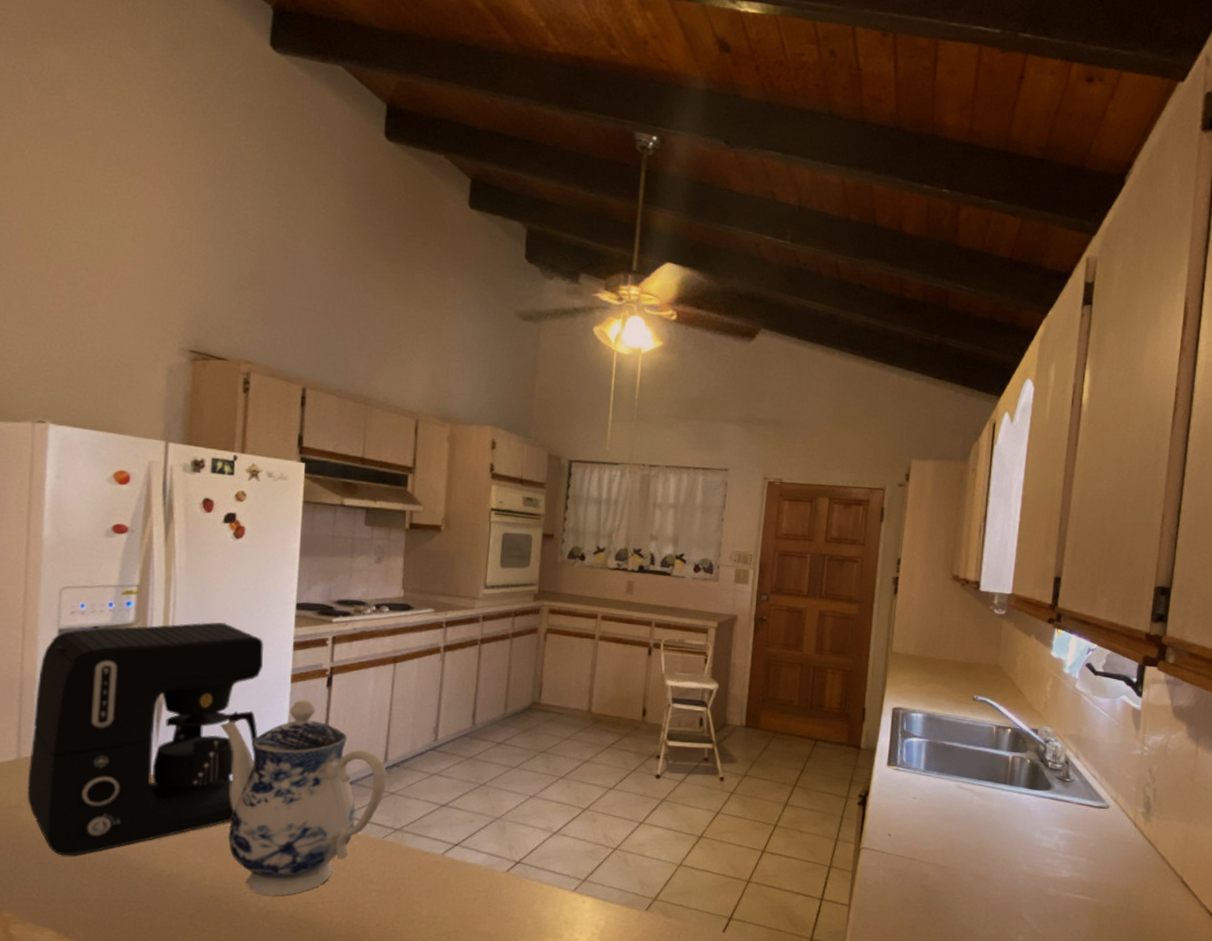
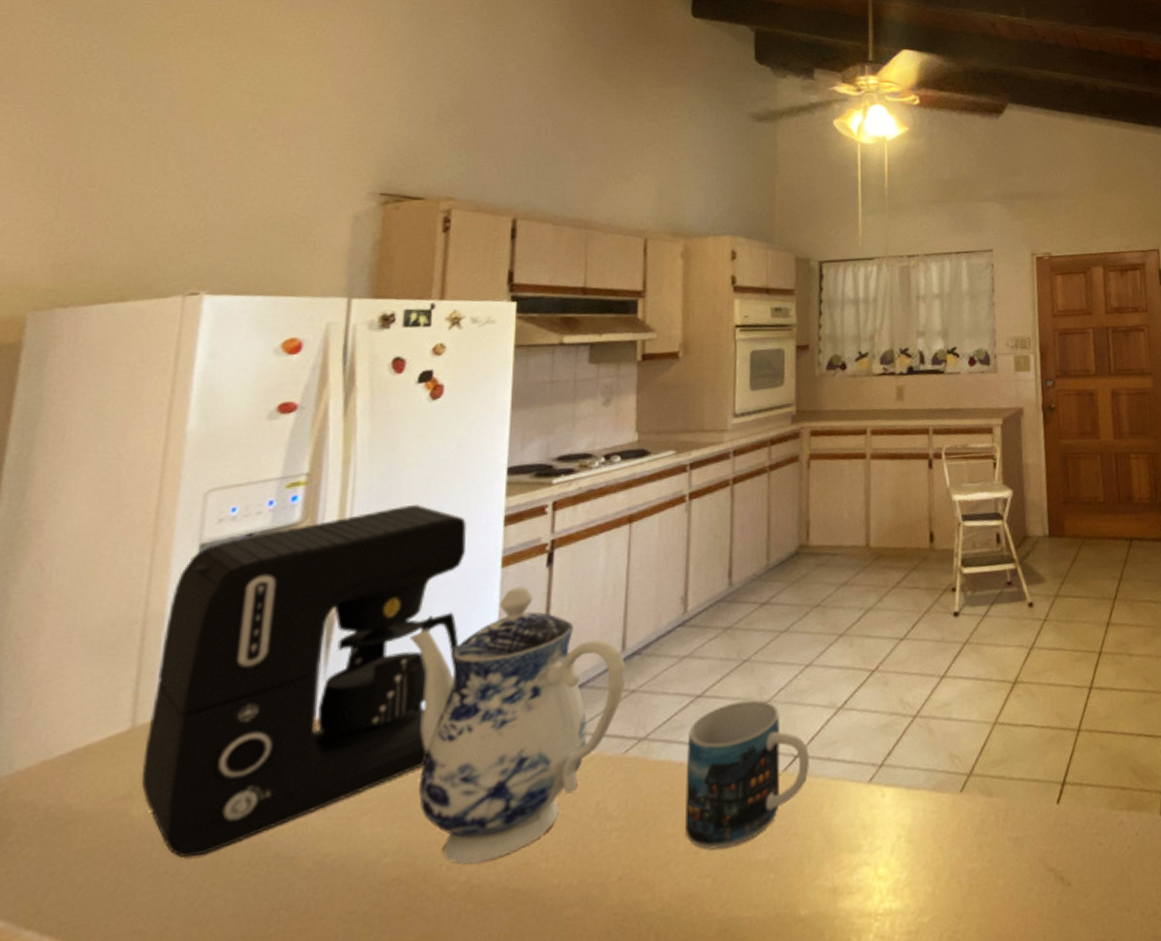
mug: none [428,814,528,918] -> present [686,700,809,850]

